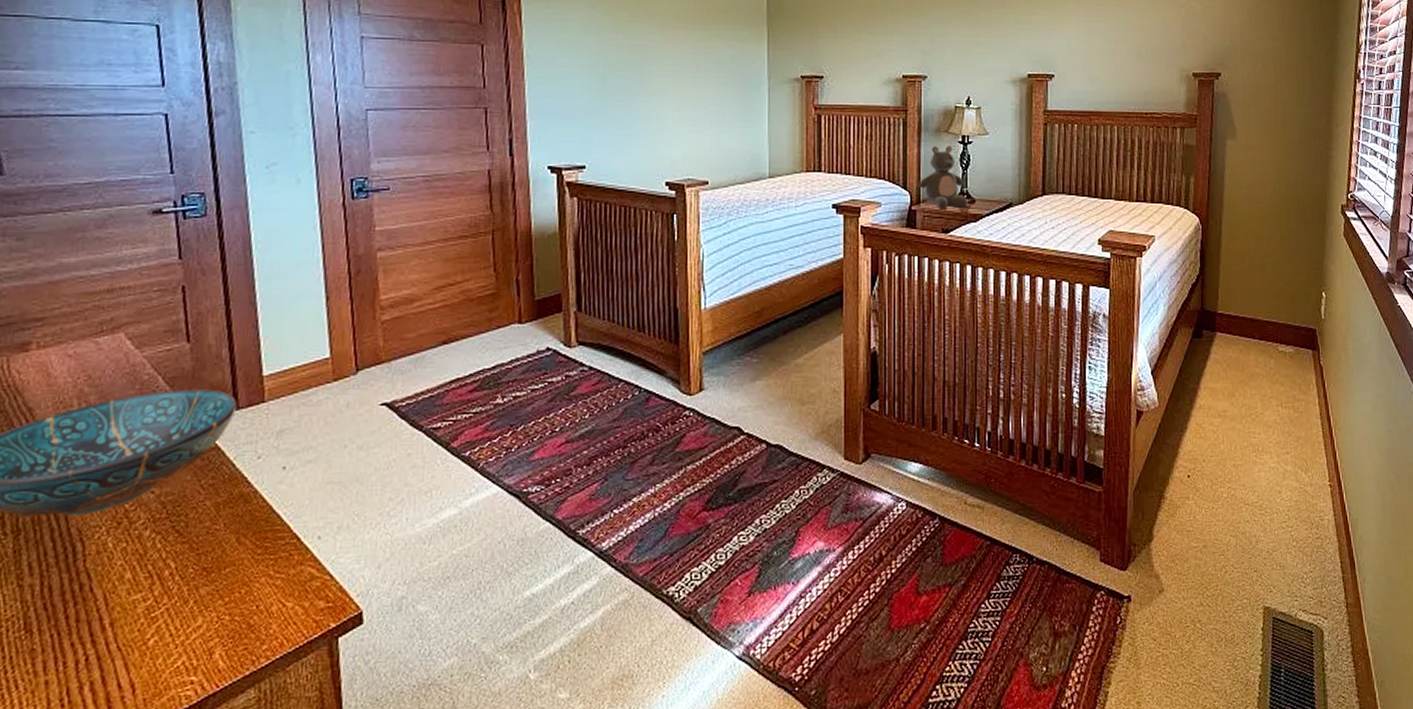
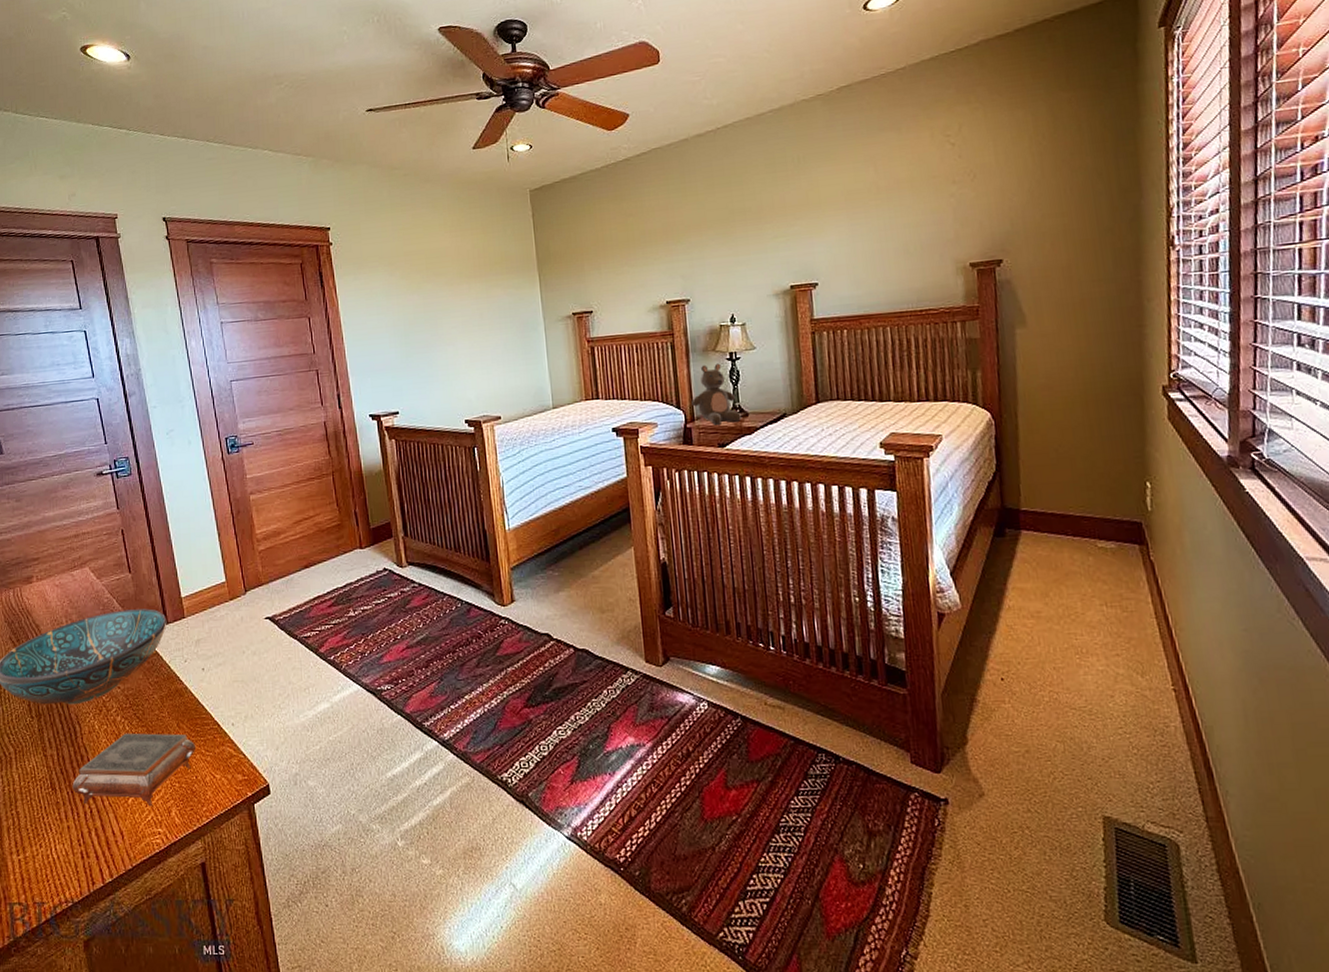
jewelry box: none [59,551,262,651] -> present [72,733,197,807]

